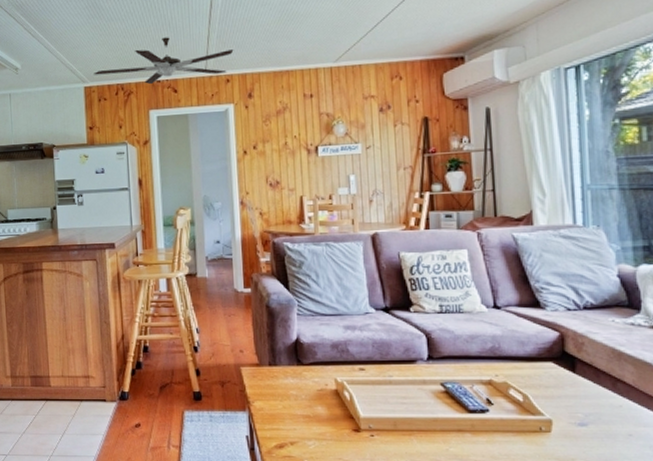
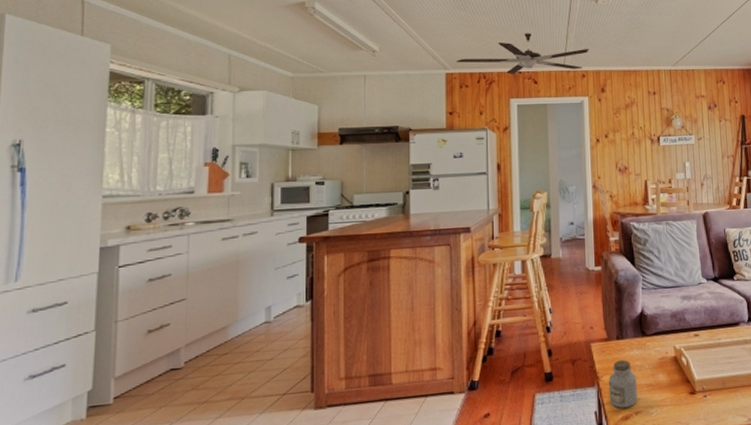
jar: none [260,387,294,436] -> present [608,359,638,408]

